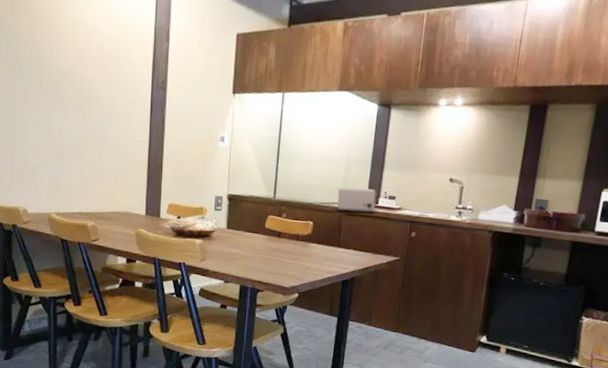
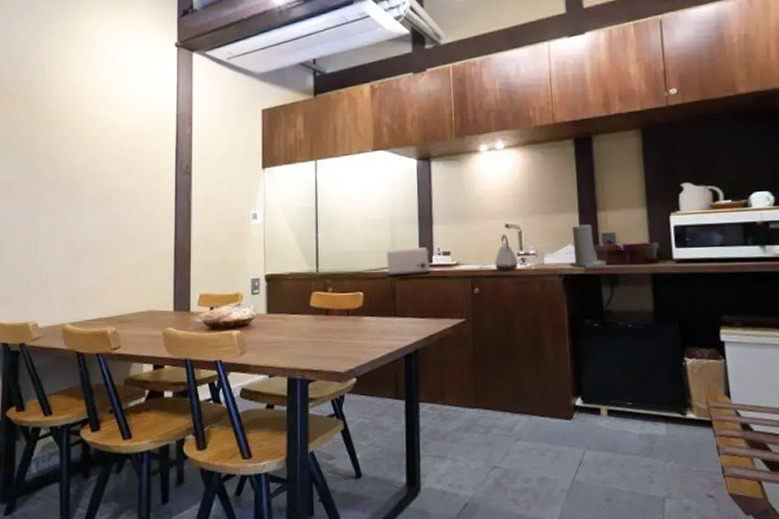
kettle: none [433,188,456,222] -> present [495,235,519,272]
paper towel: none [500,188,535,230] -> present [569,224,607,268]

